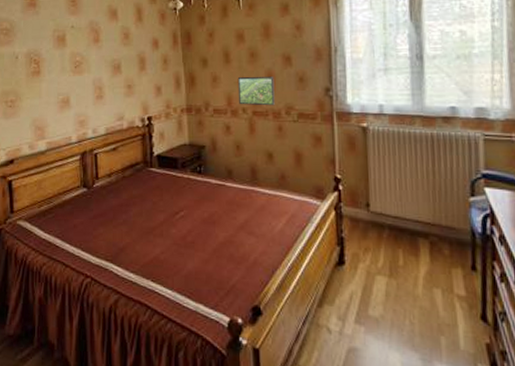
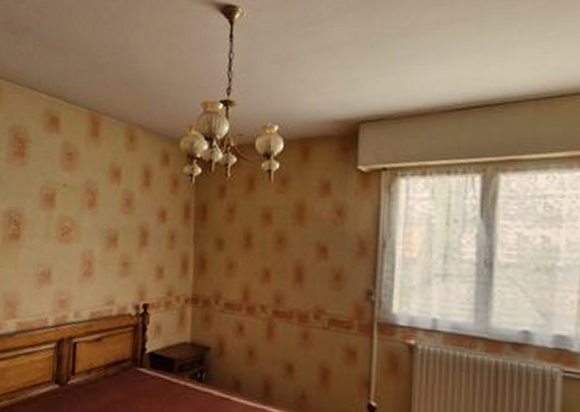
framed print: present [237,76,275,106] -> none [257,265,304,307]

